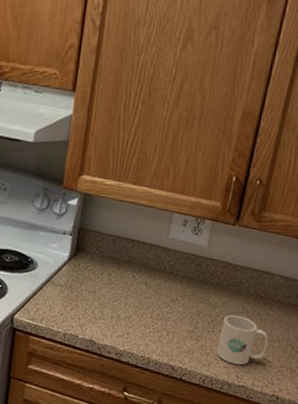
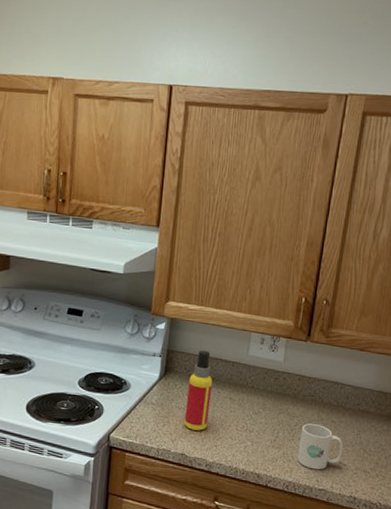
spray bottle: none [94,230,128,317] -> present [184,350,213,431]

